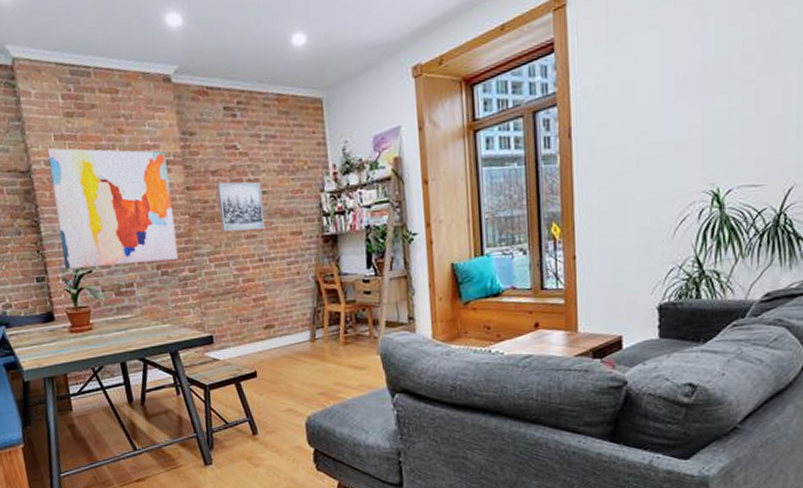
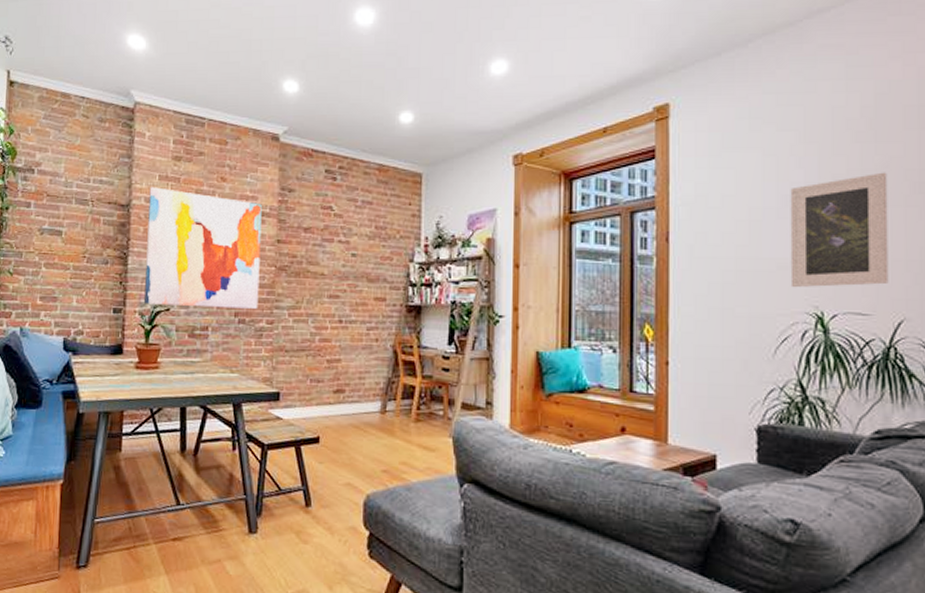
wall art: present [216,182,266,232] -> none [306,240,351,291]
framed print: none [688,37,782,169] -> present [790,172,889,288]

